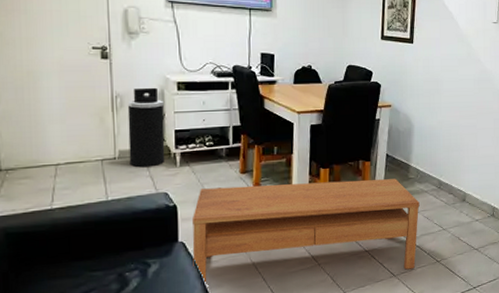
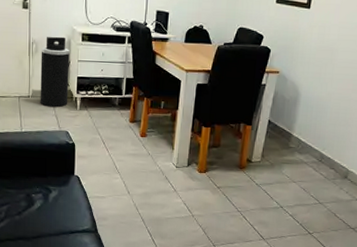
coffee table: present [192,179,420,284] -> none [85,132,298,236]

